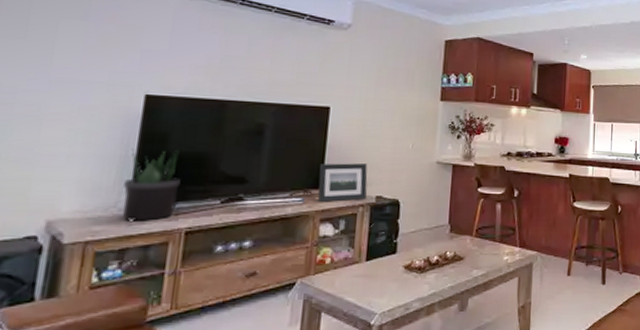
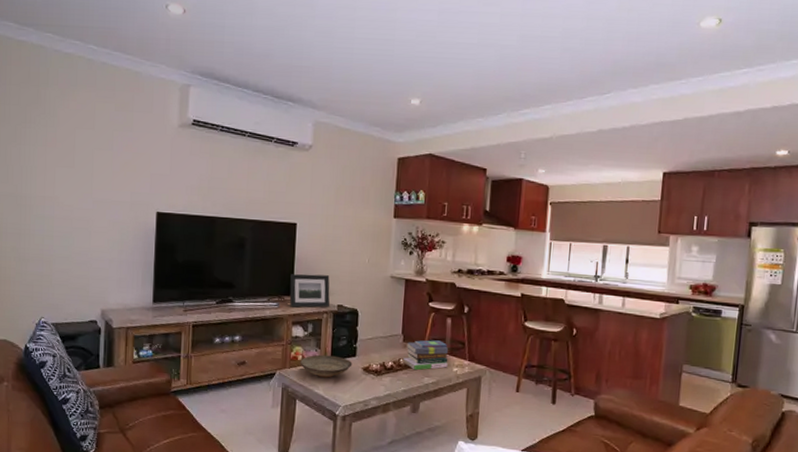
planter: present [122,148,181,221] -> none [148,255,186,315]
decorative bowl: none [328,255,392,282] -> present [300,354,353,378]
books: none [450,228,499,263] -> present [403,340,449,371]

